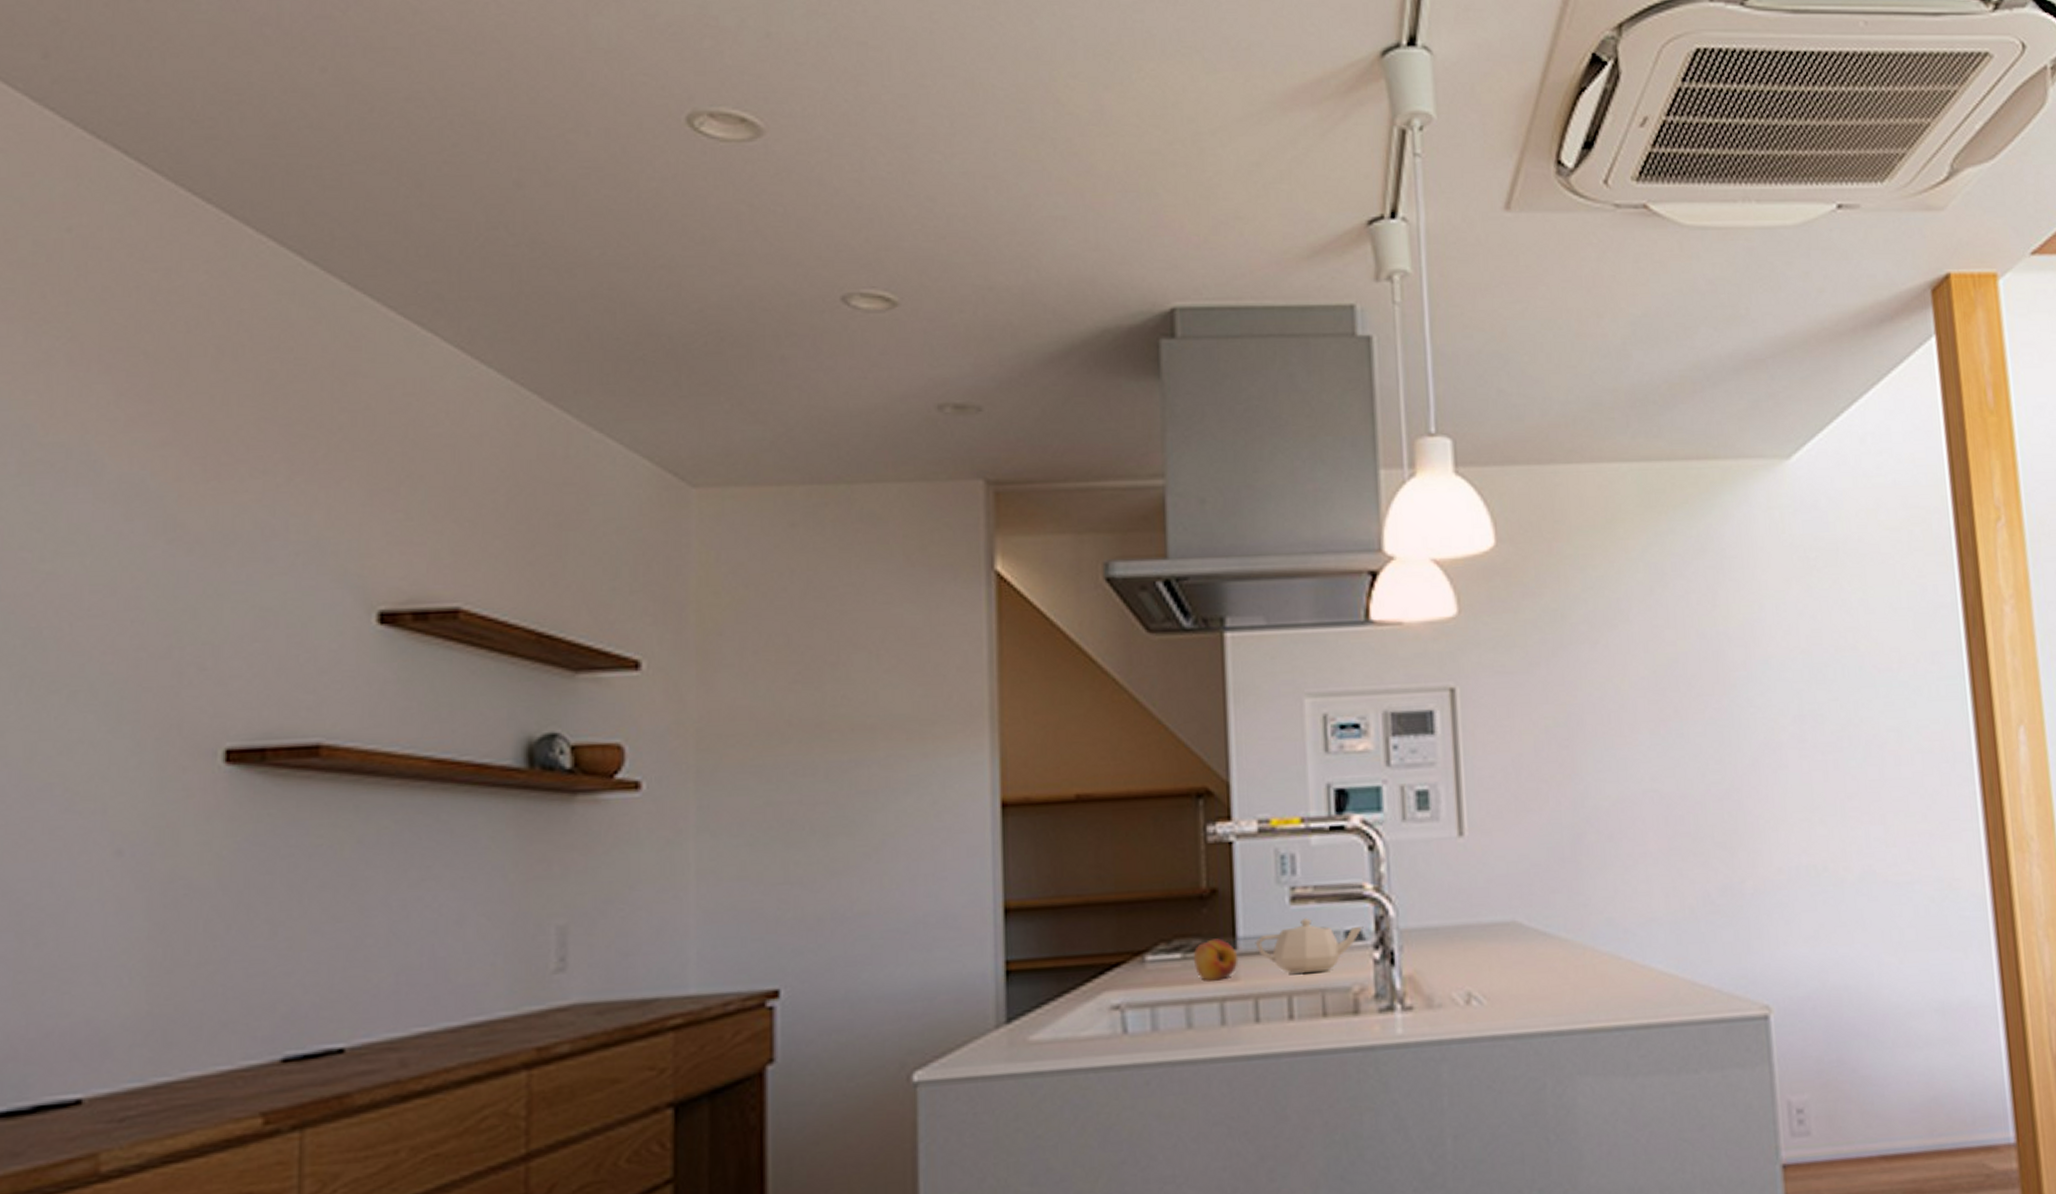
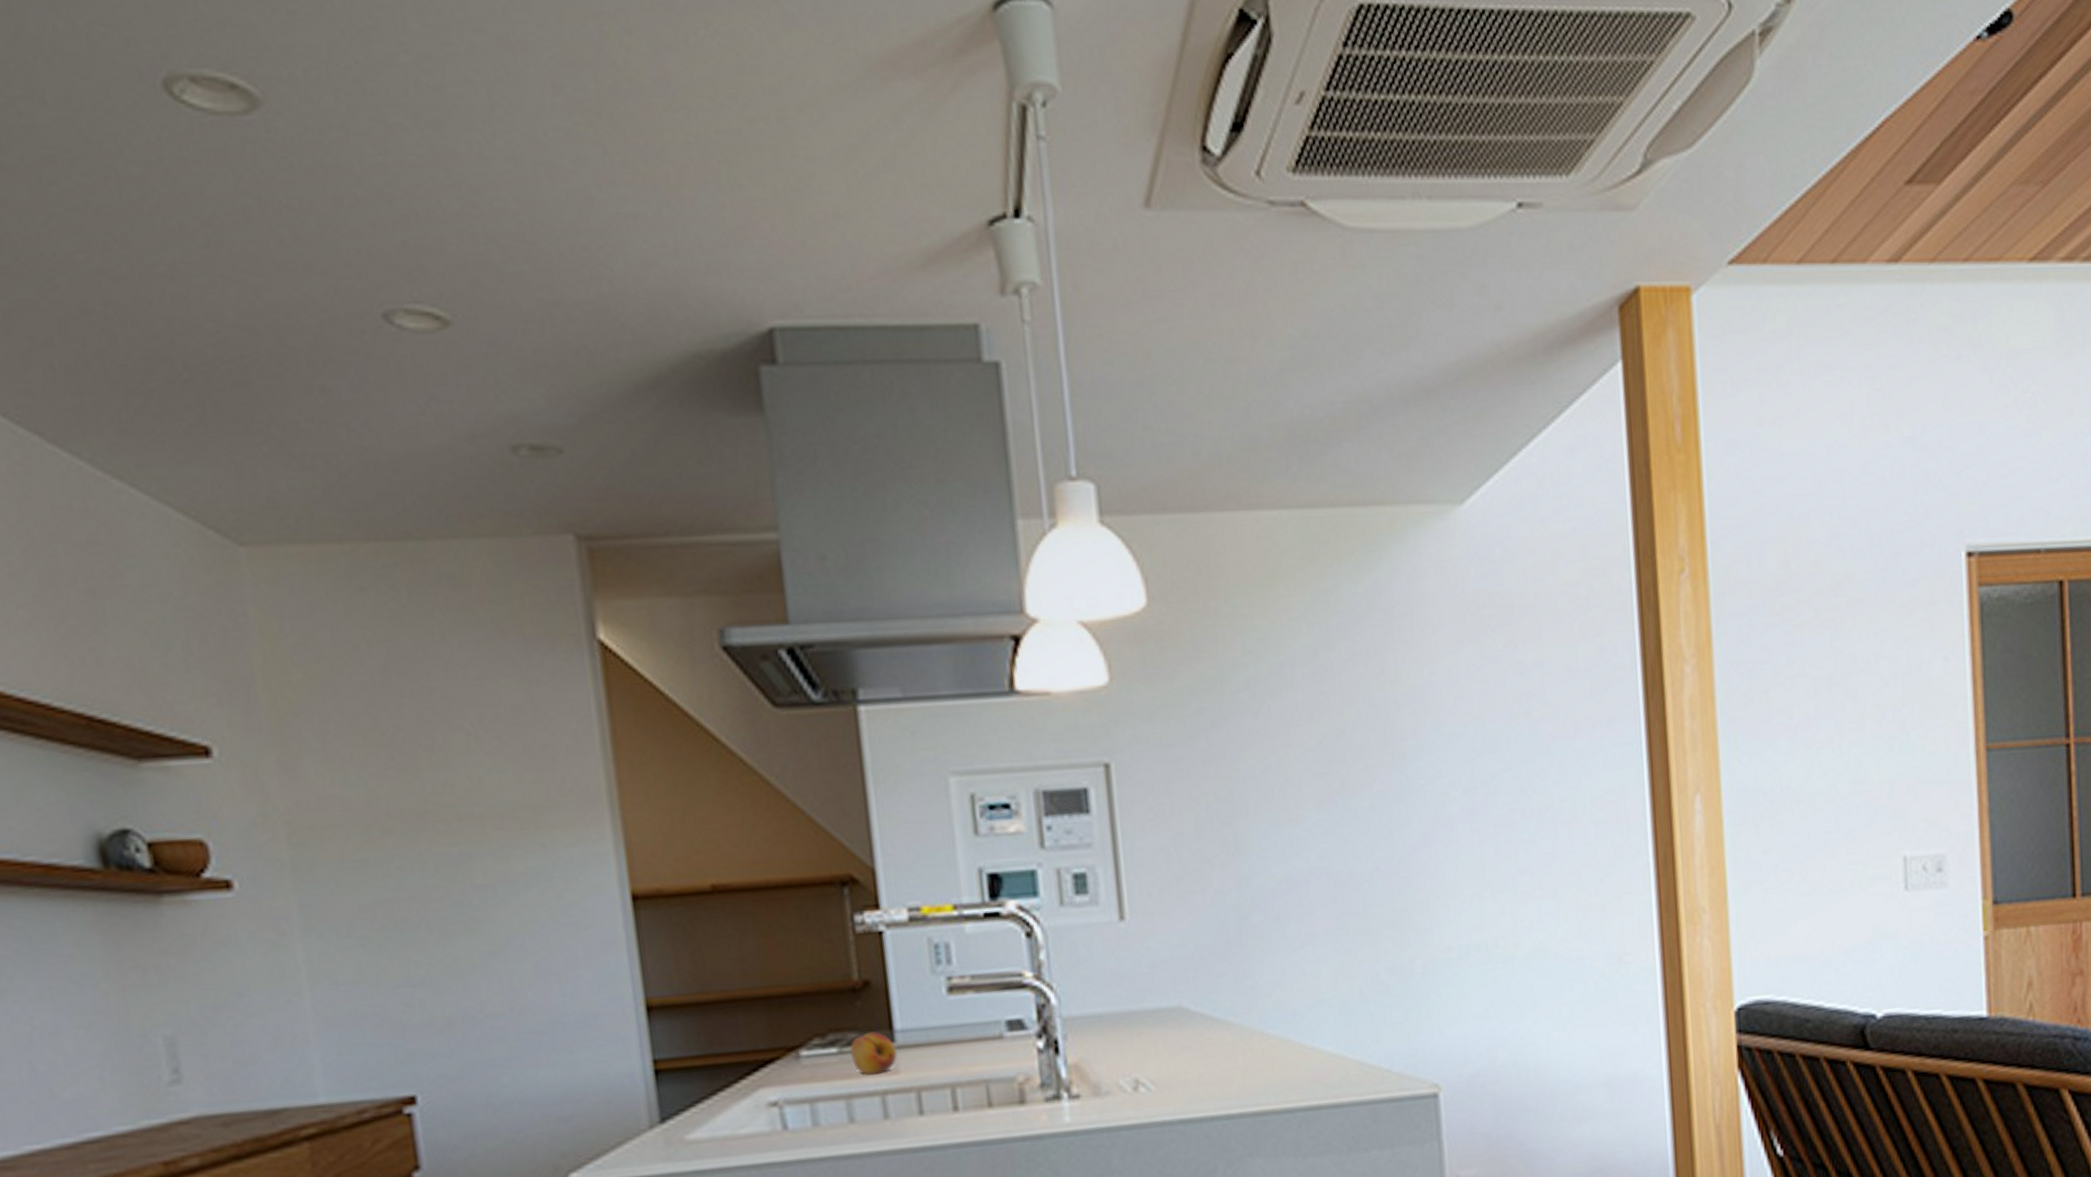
teapot: present [1255,917,1364,974] -> none [913,1007,1025,1065]

